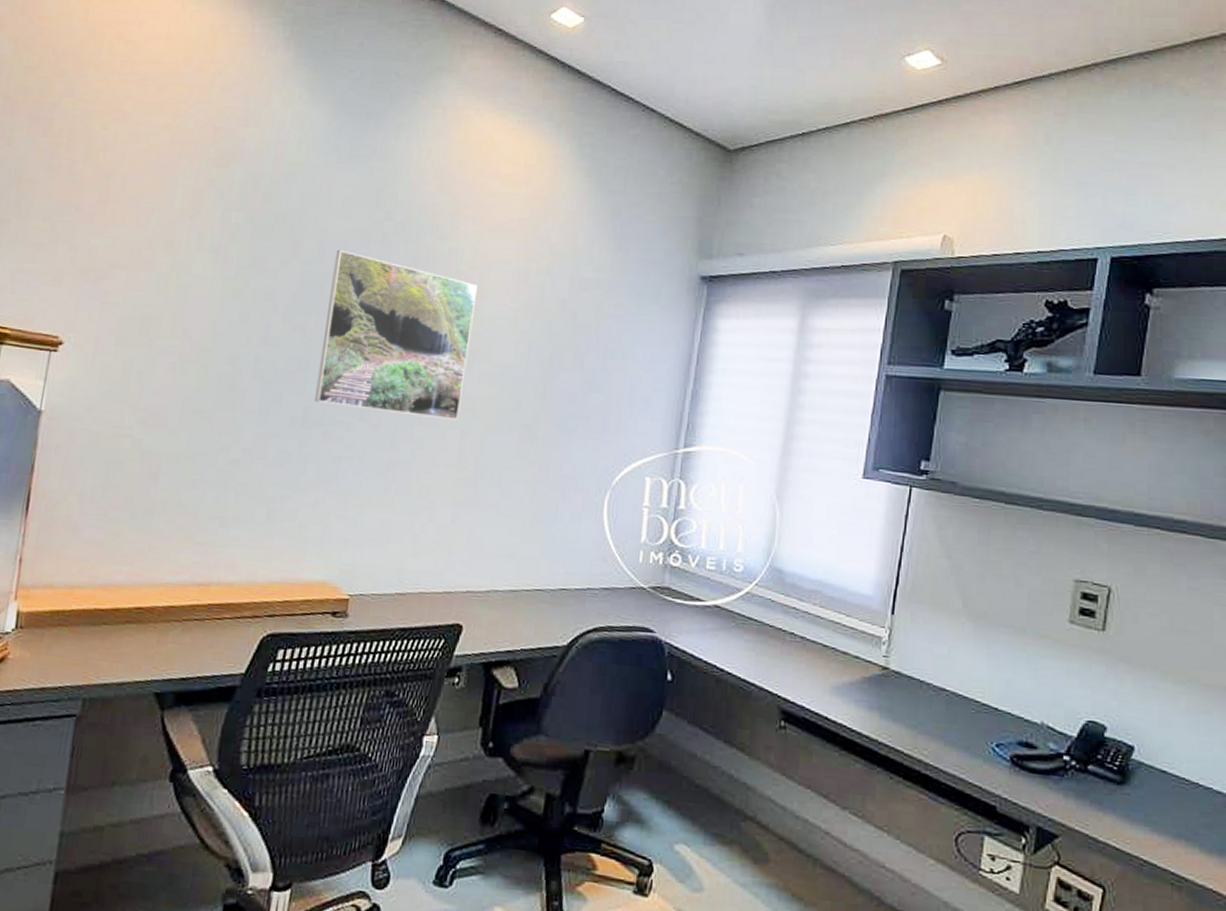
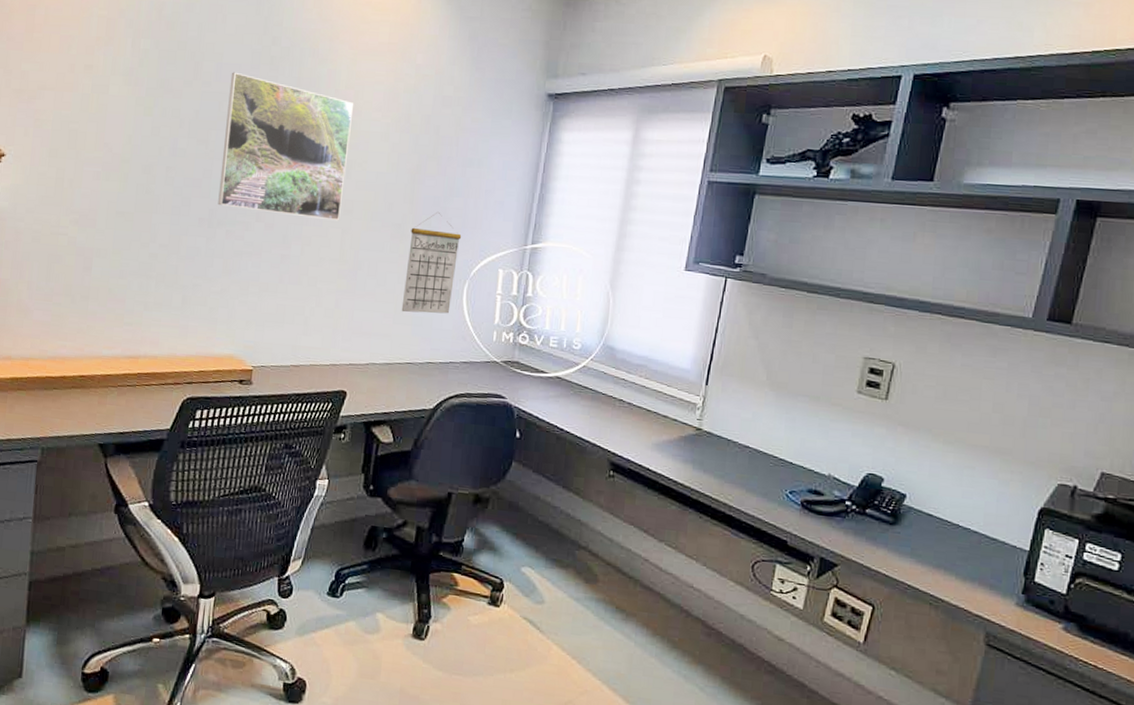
calendar: none [530,409,602,530] -> present [401,211,462,314]

